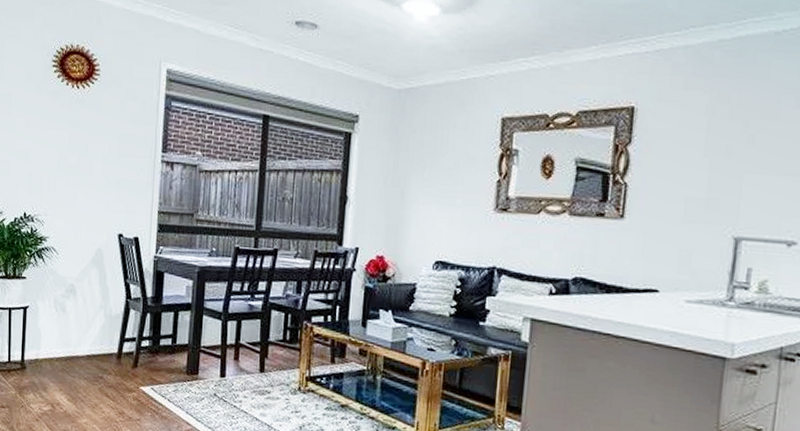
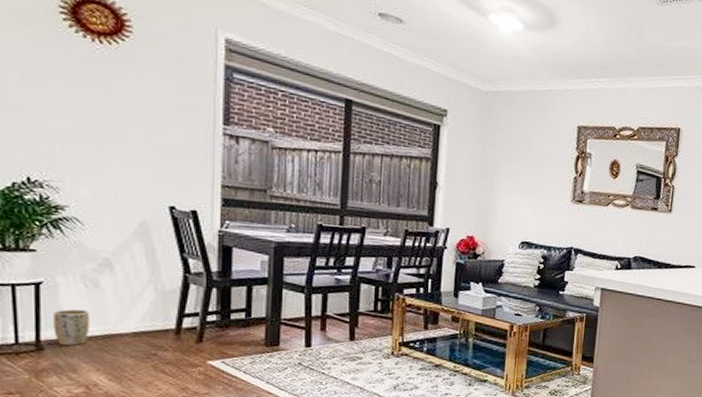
plant pot: none [33,331,58,366] -> present [53,309,90,346]

